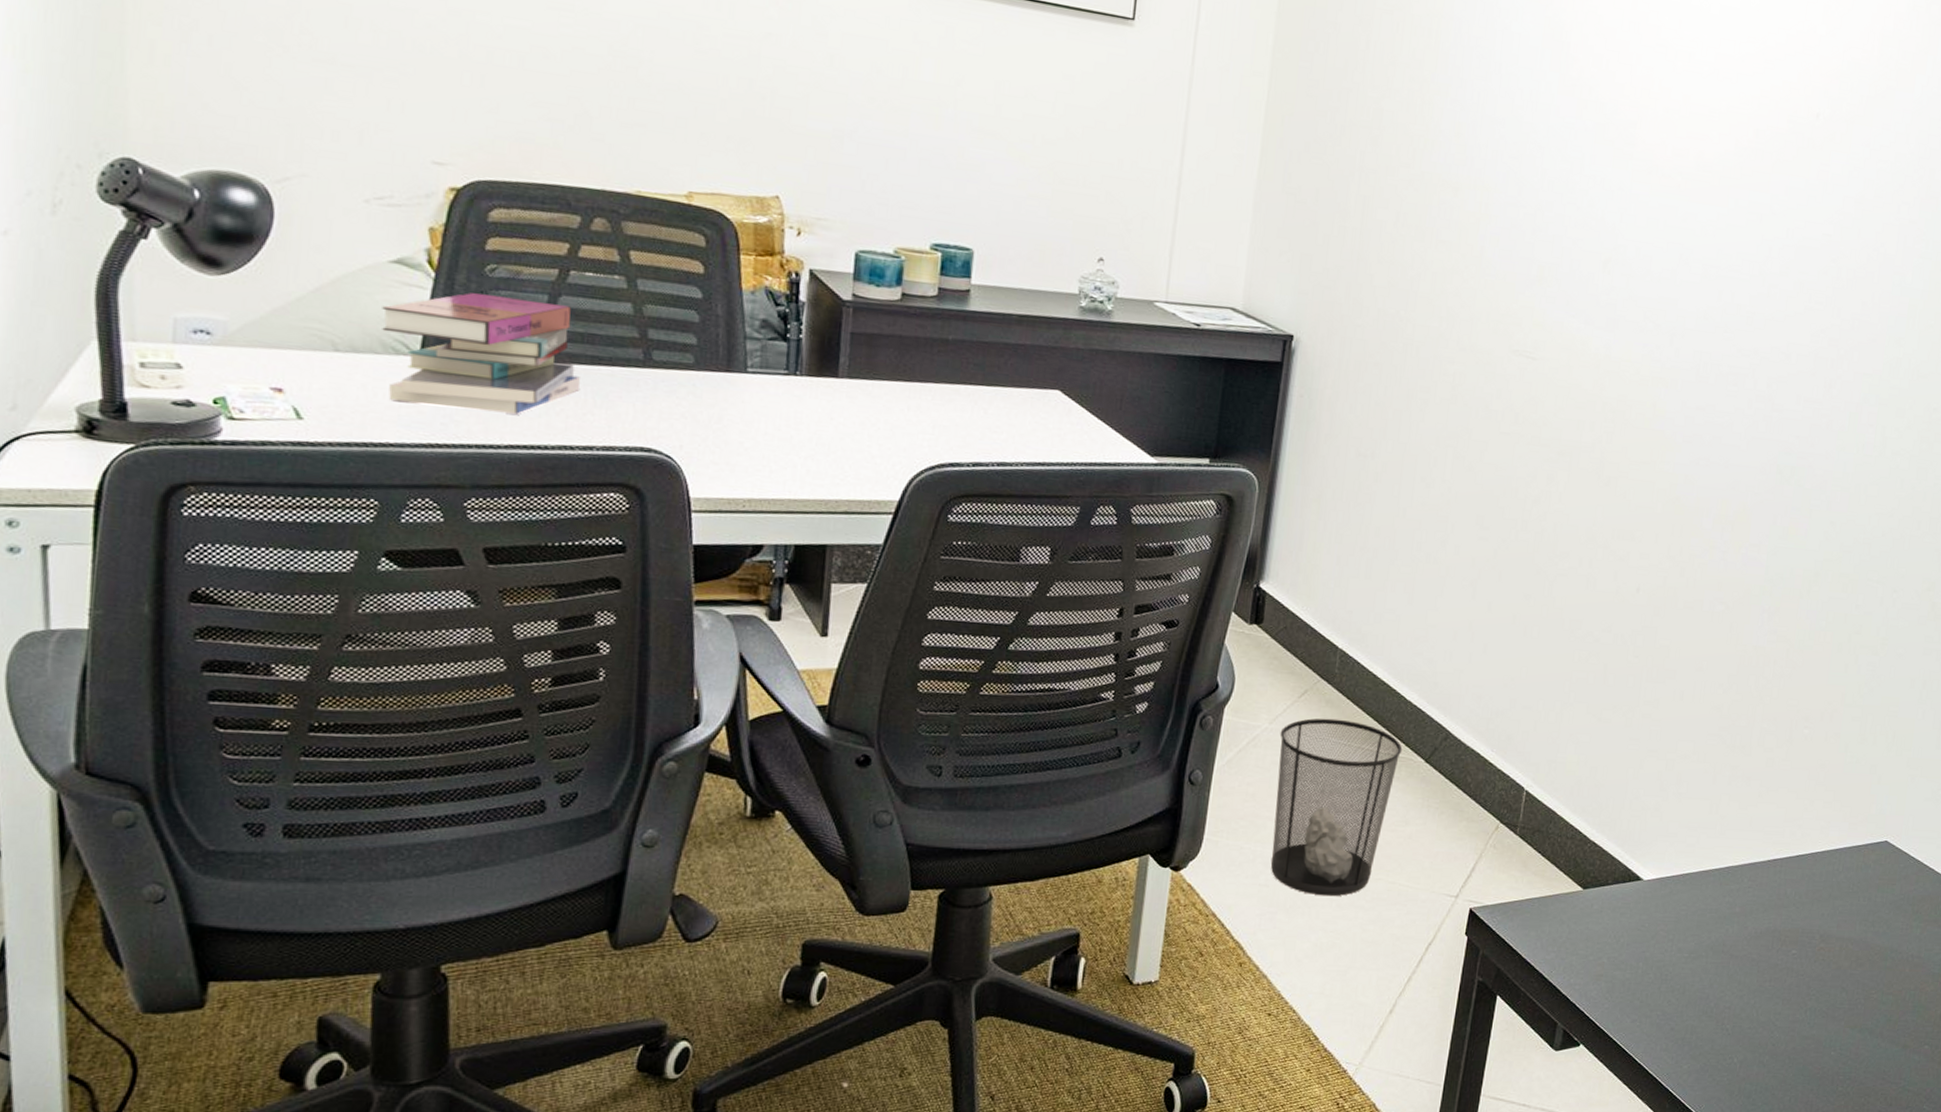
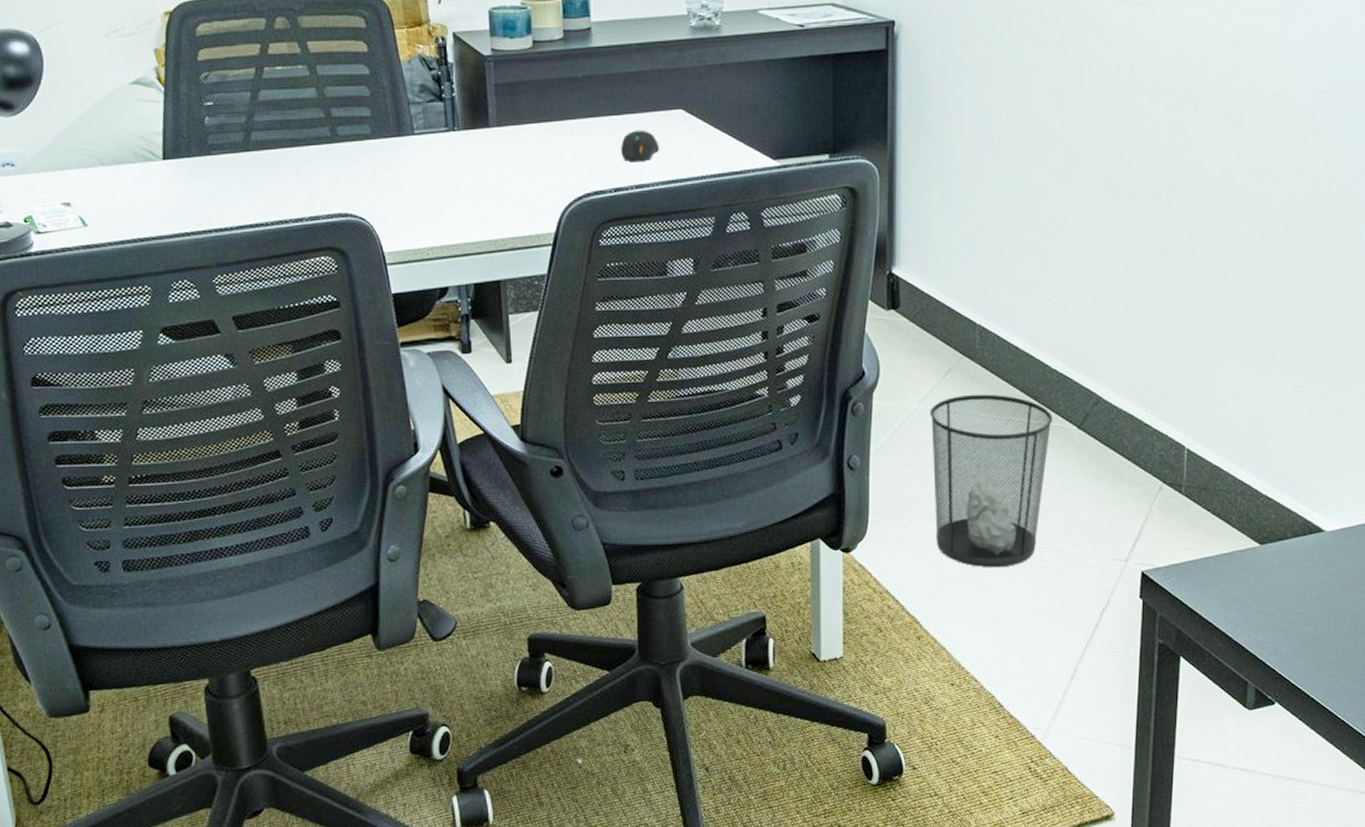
books: present [382,292,581,415] -> none [130,98,286,201]
computer mouse: none [985,404,1030,439] -> present [621,130,660,161]

